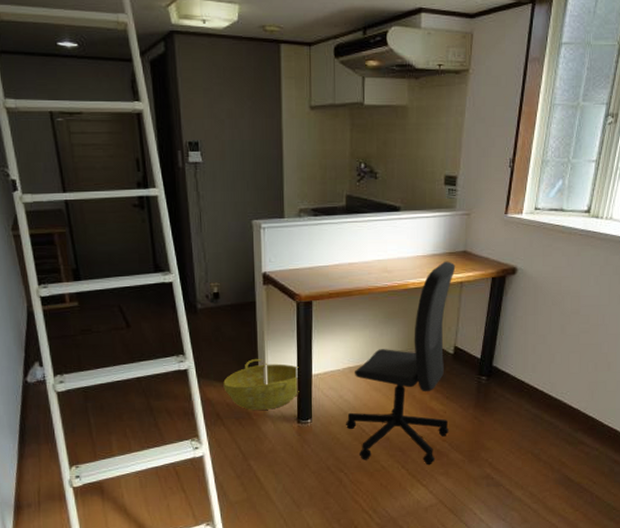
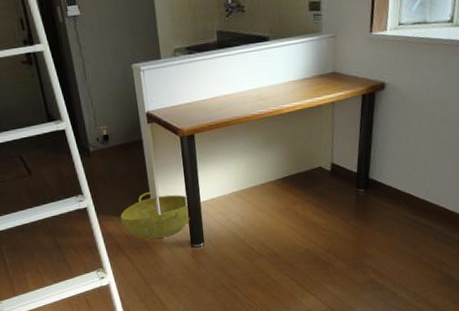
office chair: present [346,261,456,465] -> none [236,83,332,276]

